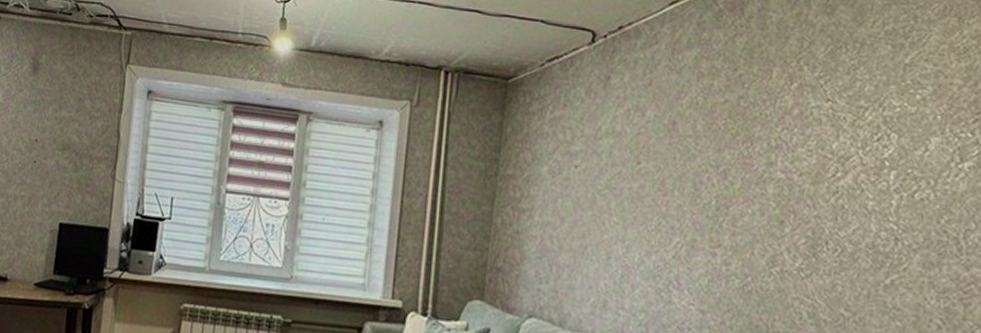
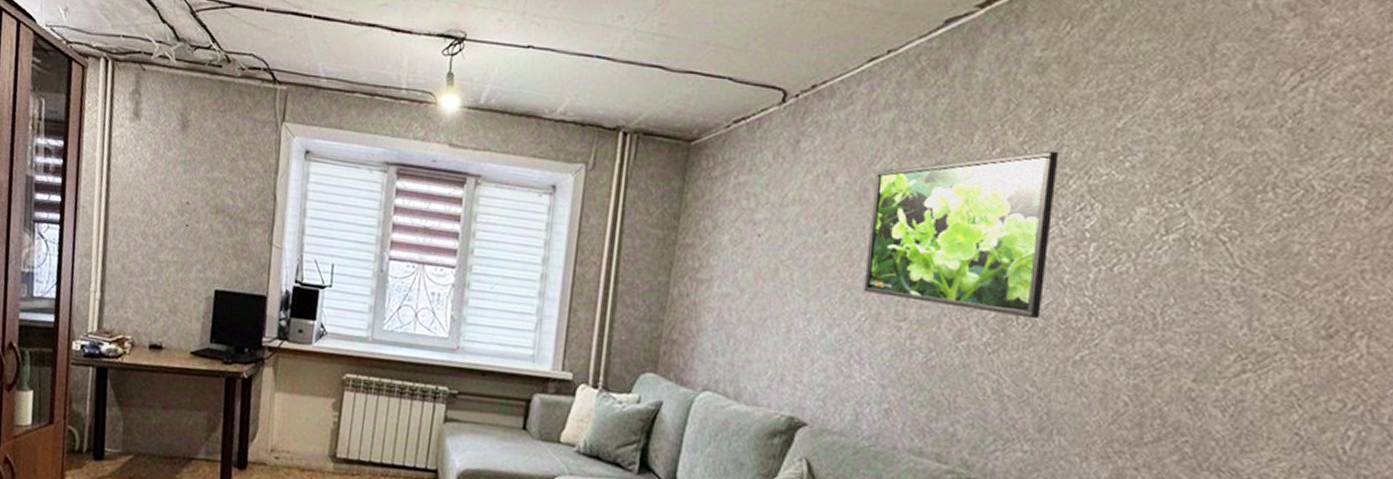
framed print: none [678,84,854,245] -> present [863,150,1059,320]

